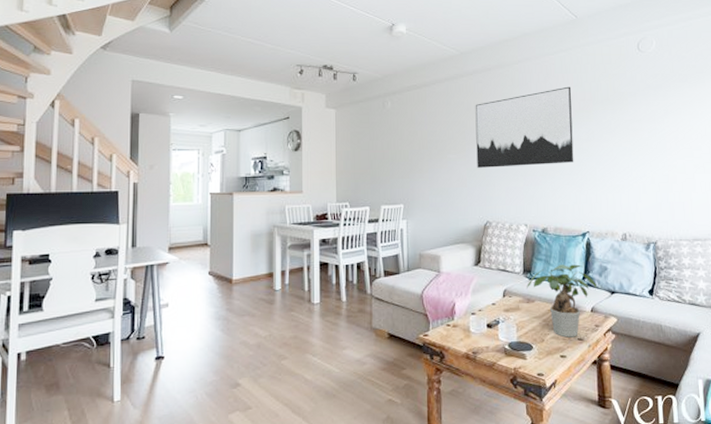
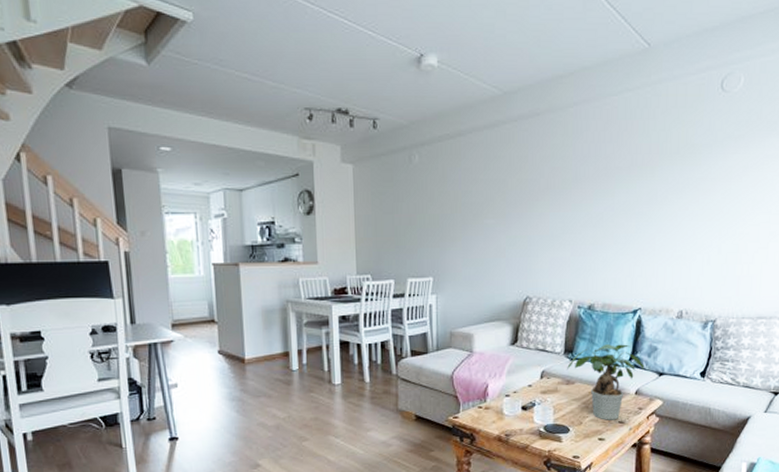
wall art: present [475,86,574,168] -> none [518,136,636,235]

